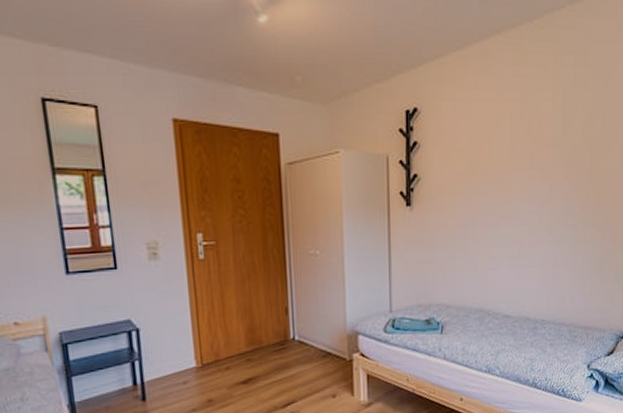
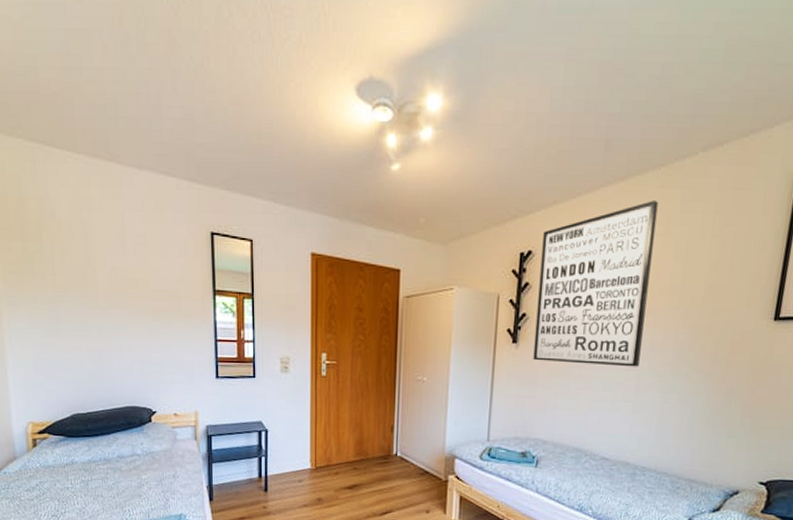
wall art: none [427,54,534,223] -> present [533,201,658,367]

